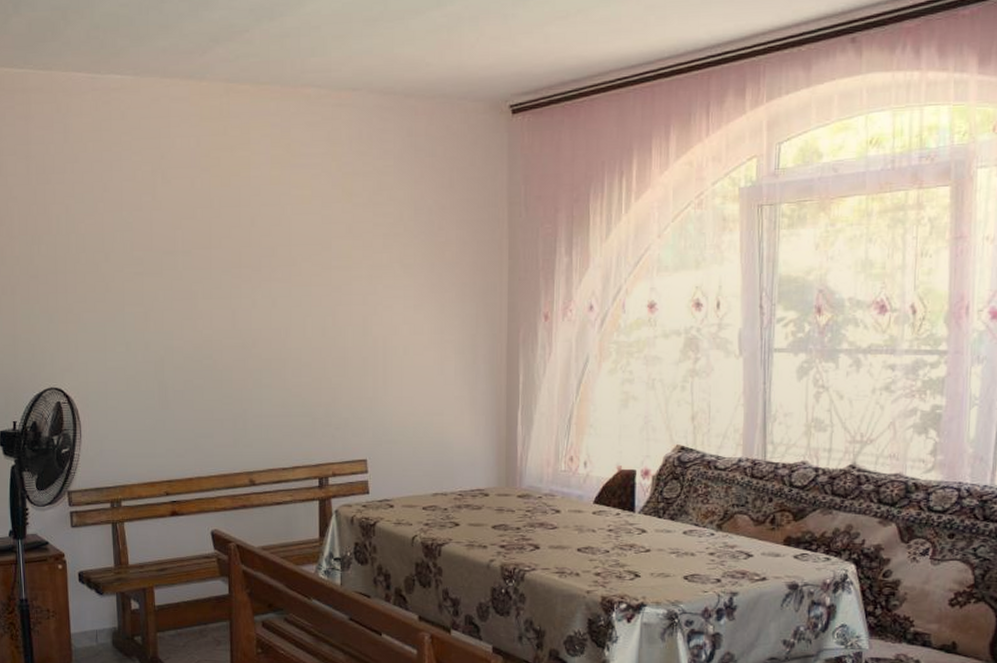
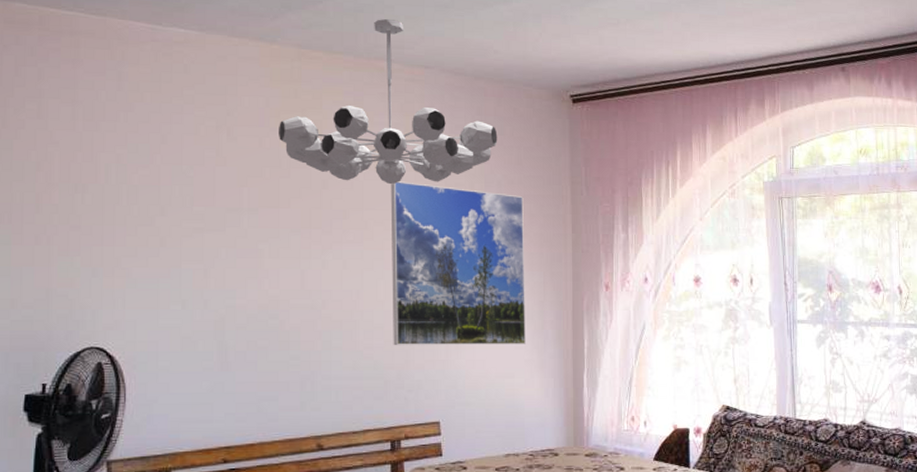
chandelier: none [209,40,429,218] -> present [279,18,498,185]
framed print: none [318,214,456,383] -> present [390,181,526,345]

